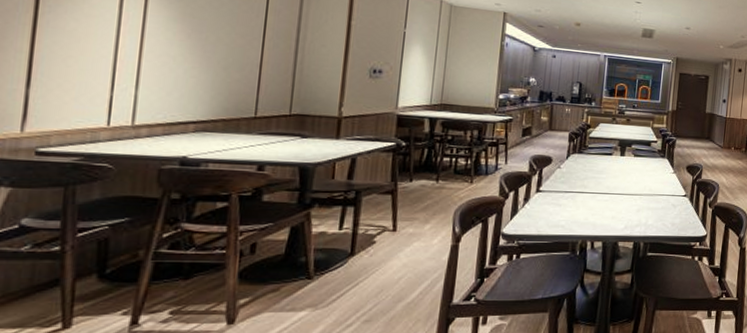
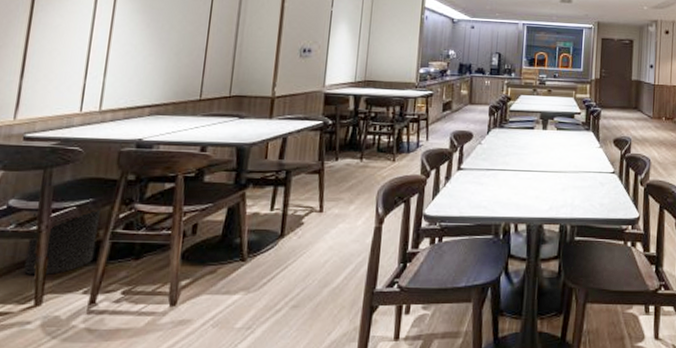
trash can: none [46,230,139,298] -> present [24,211,100,276]

